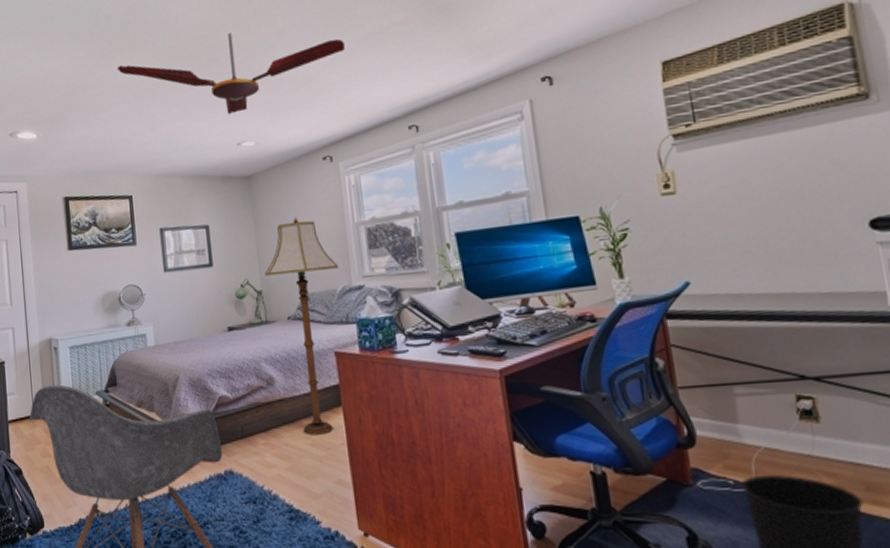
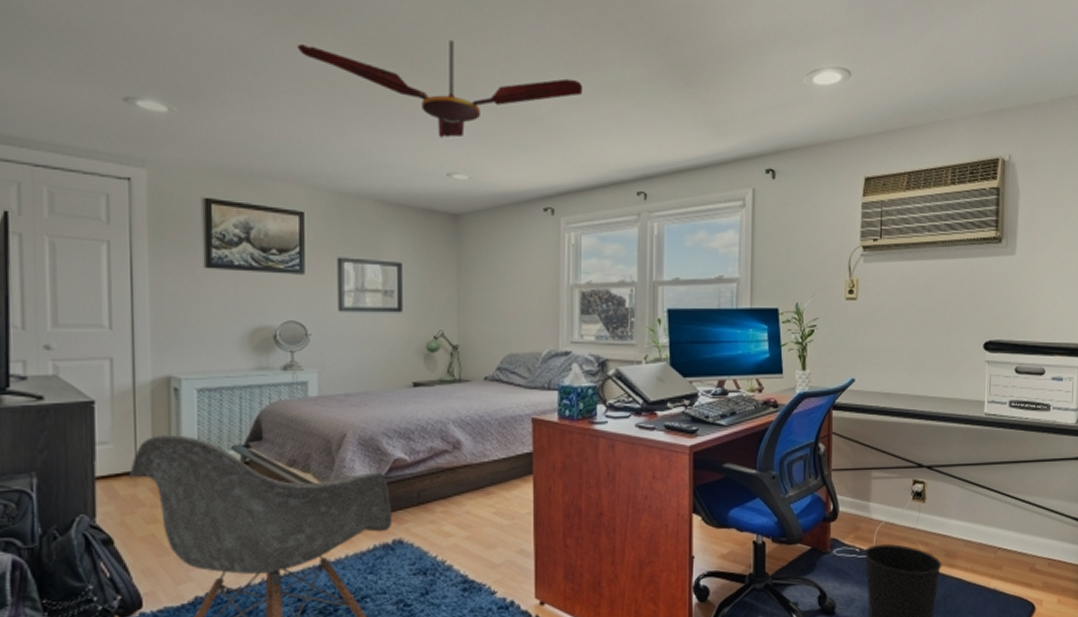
floor lamp: present [265,217,338,435] -> none [464,269,546,504]

